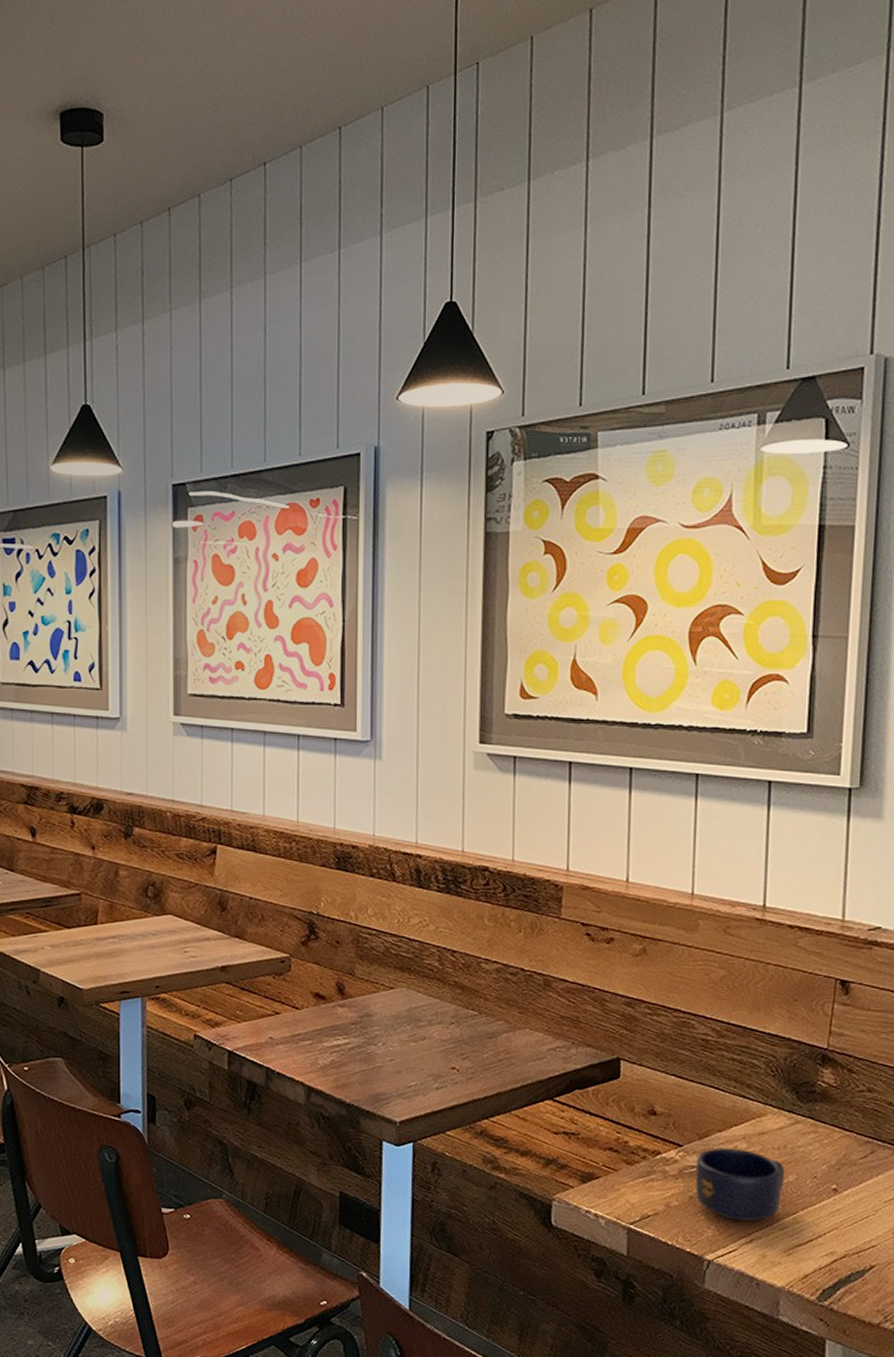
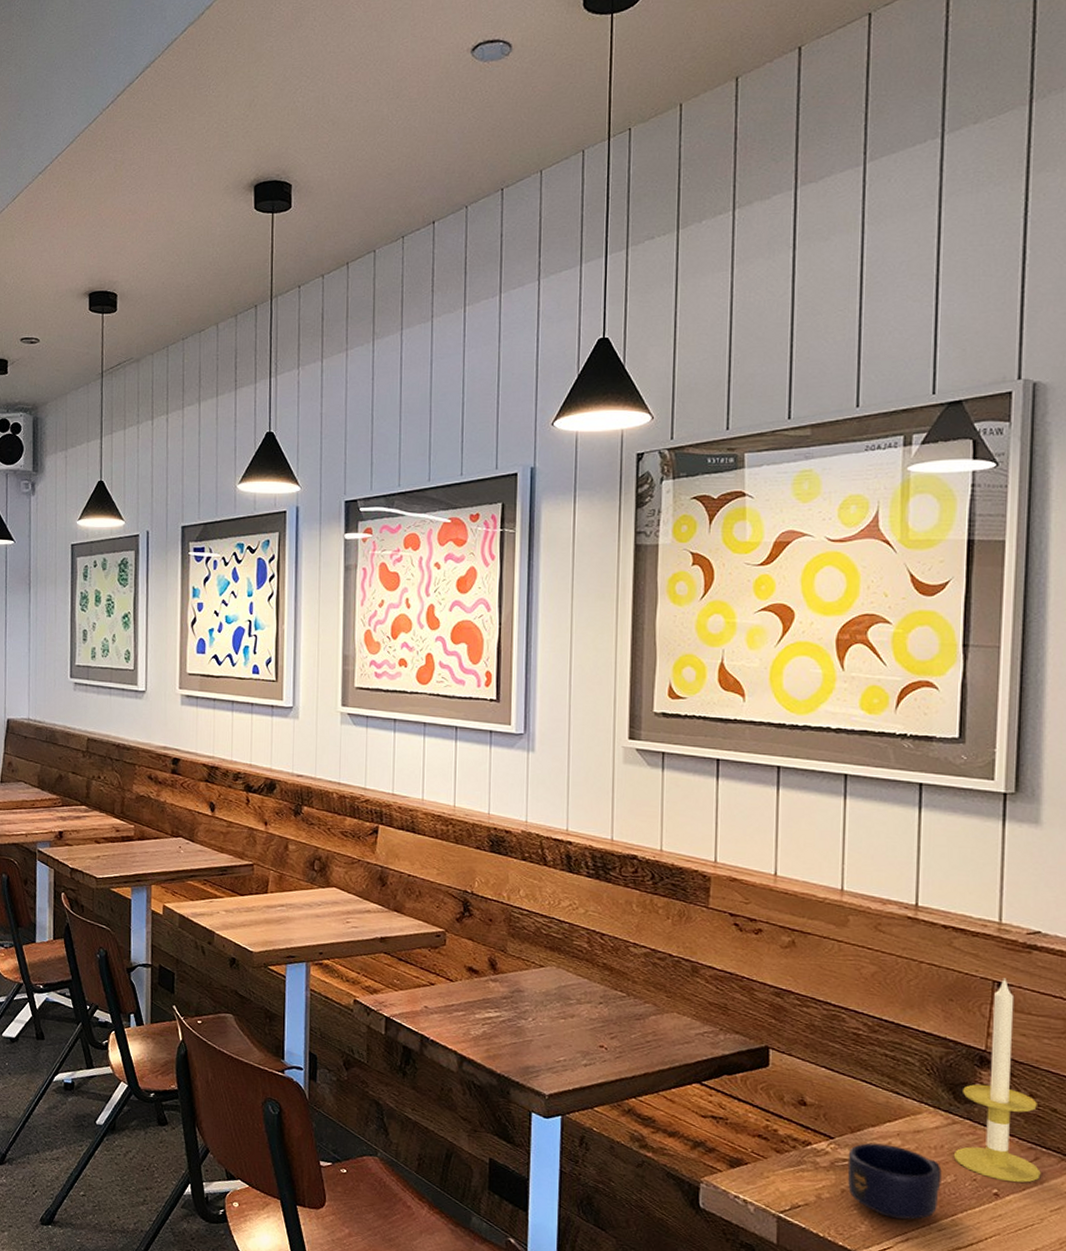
candle: none [795,975,877,1177] -> present [953,978,1041,1183]

